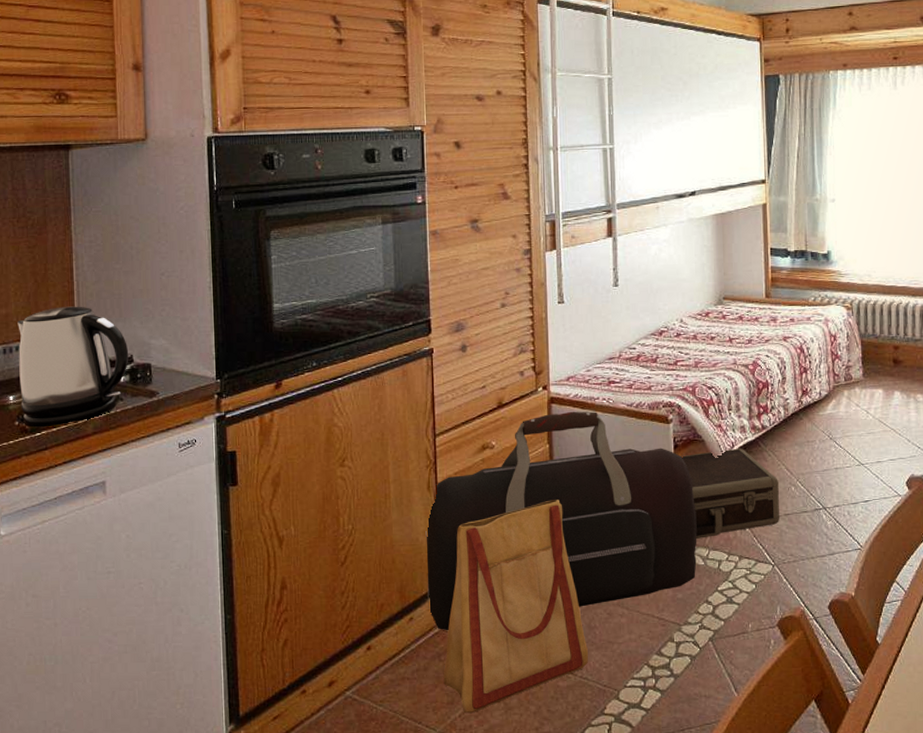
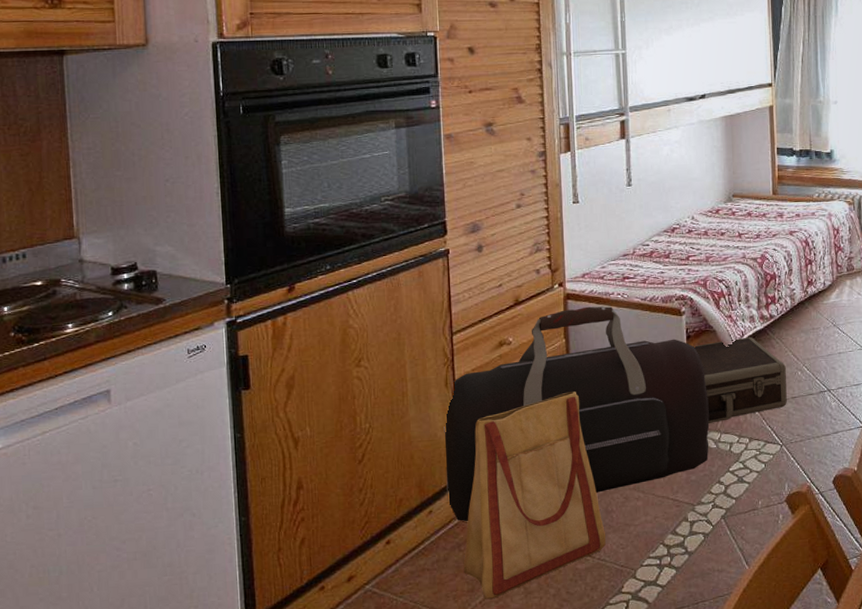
kettle: present [17,306,129,428] -> none [11,214,133,338]

